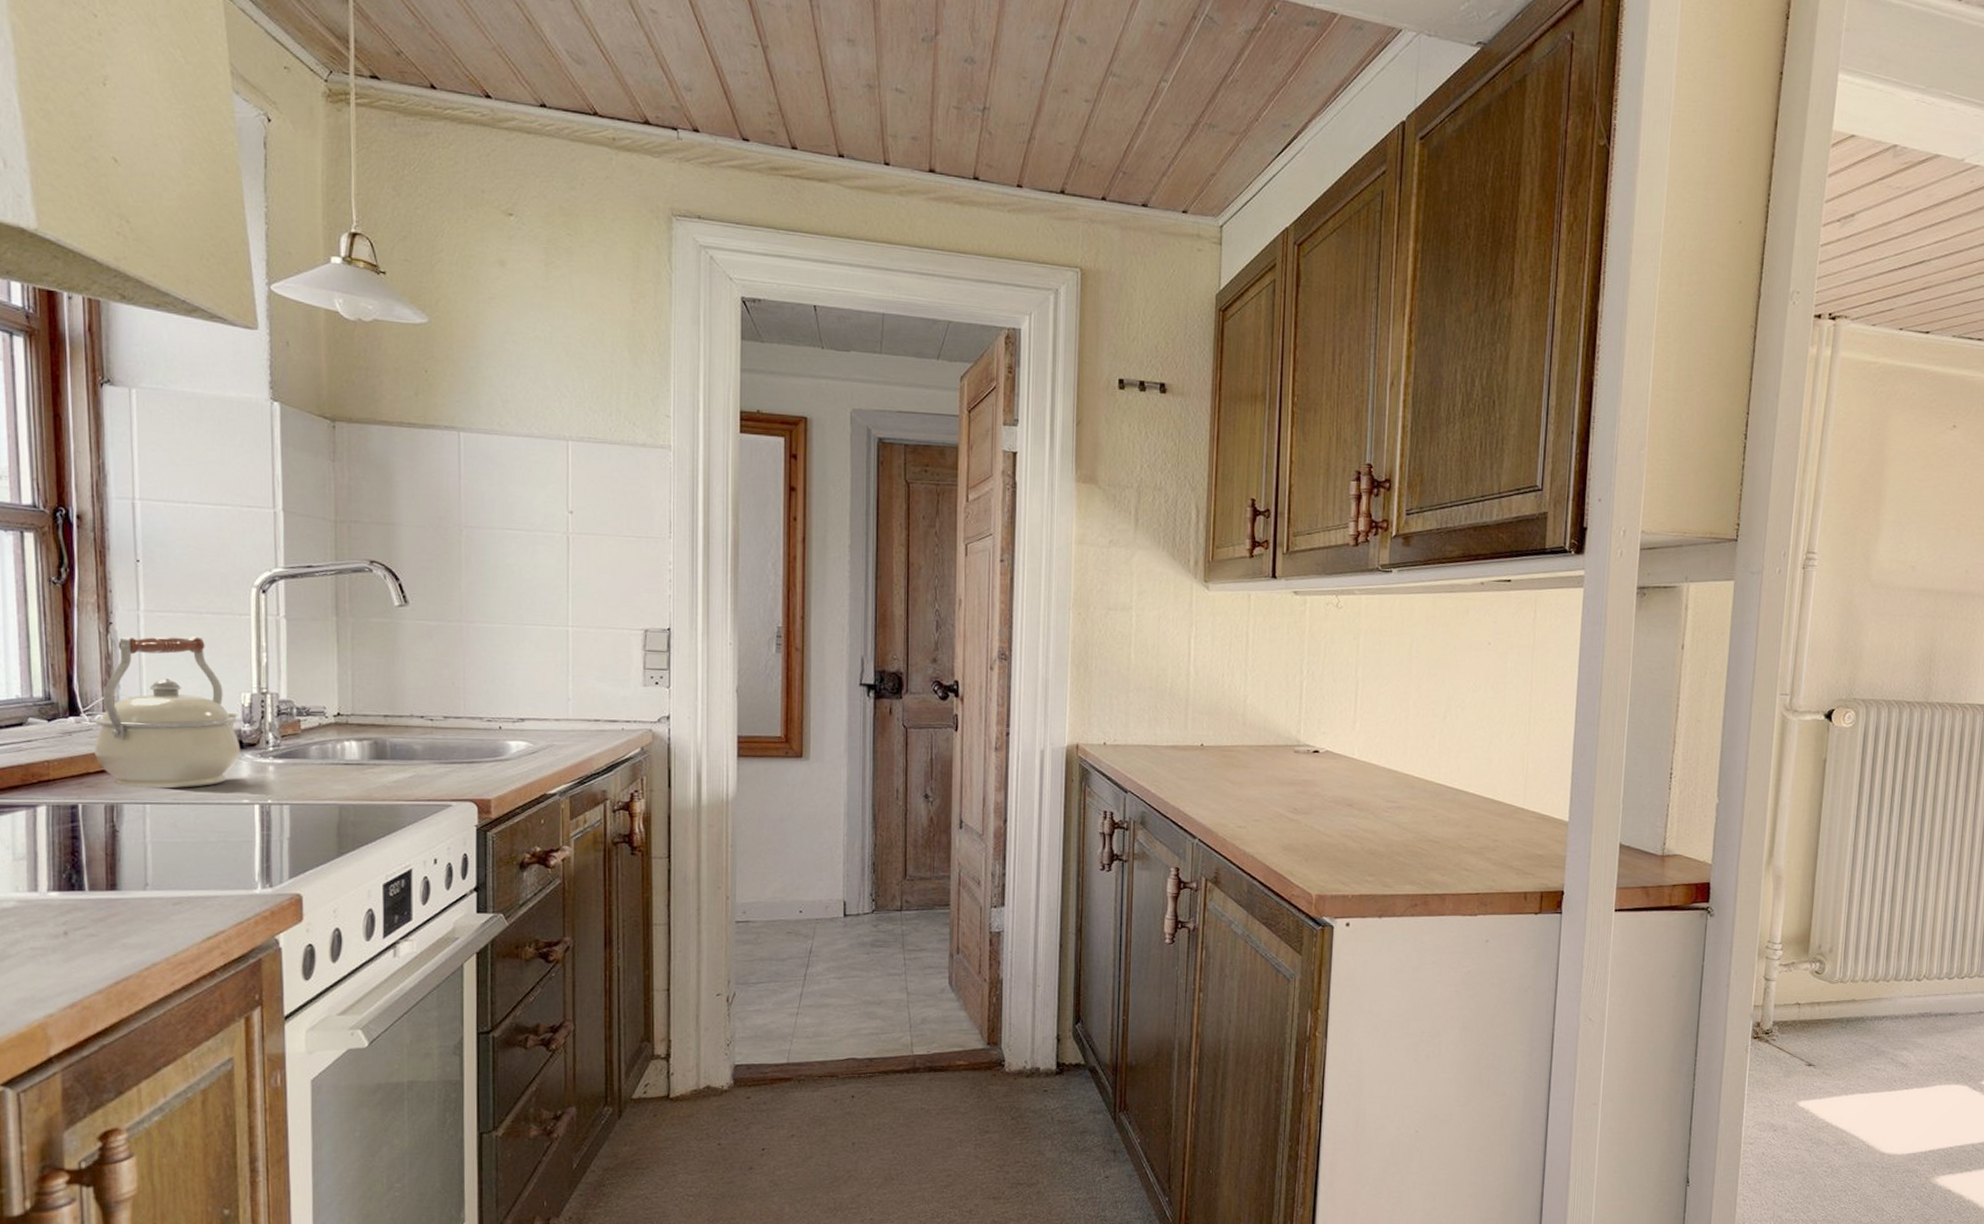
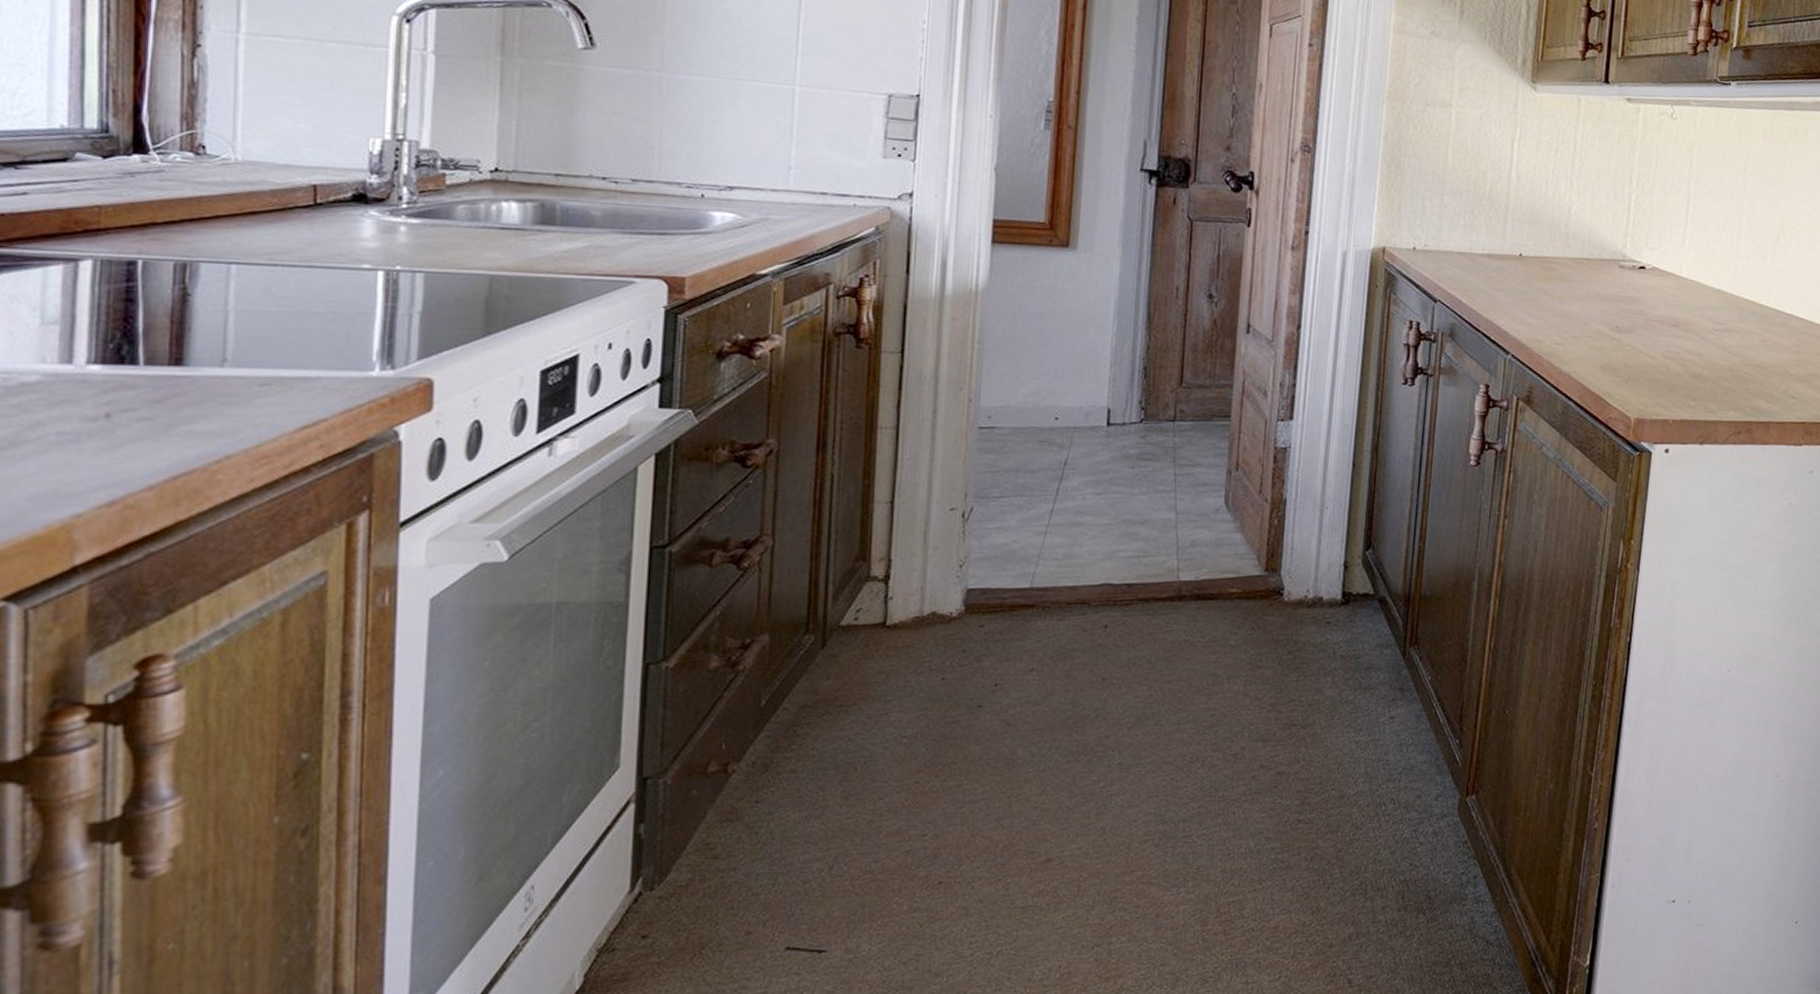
kettle: present [94,636,241,789] -> none [165,62,364,247]

